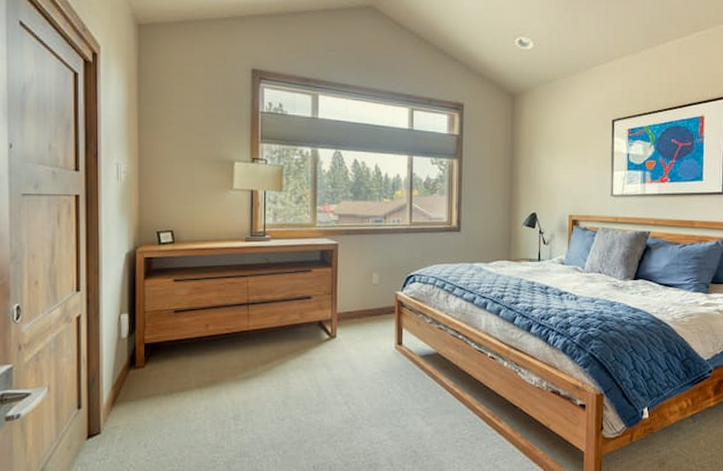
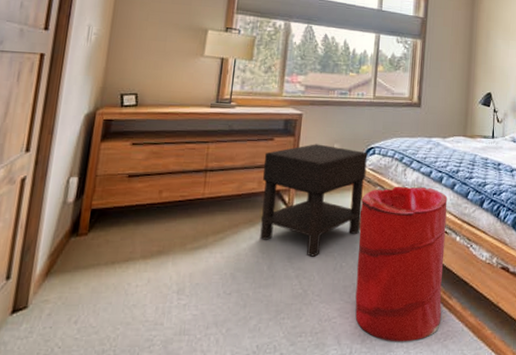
nightstand: none [303,274,408,384] -> present [260,144,368,257]
laundry hamper: none [404,313,493,463] -> present [355,186,448,342]

